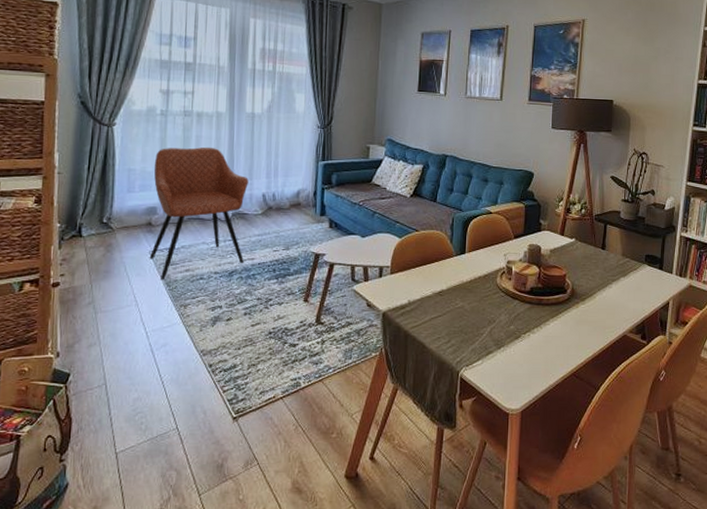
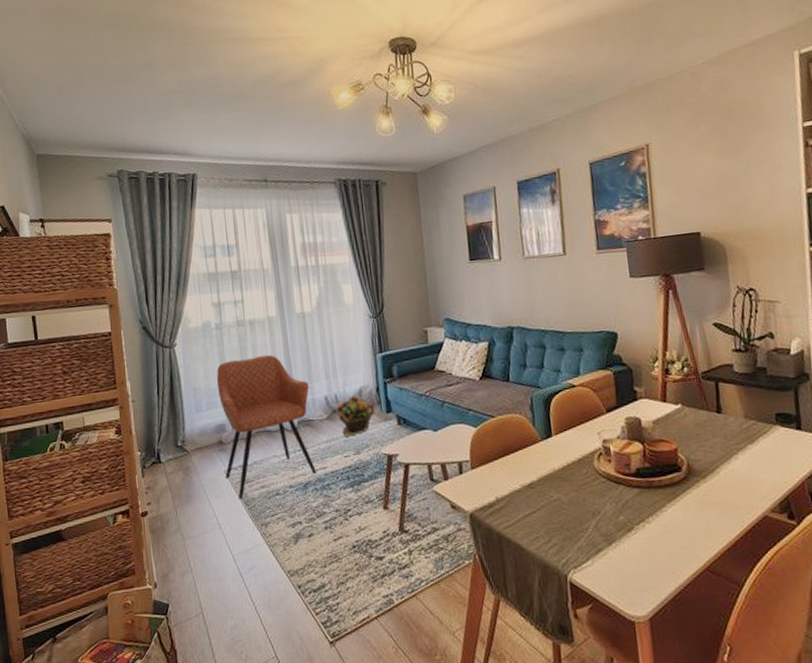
potted plant: none [273,196,311,233] -> present [337,395,375,437]

